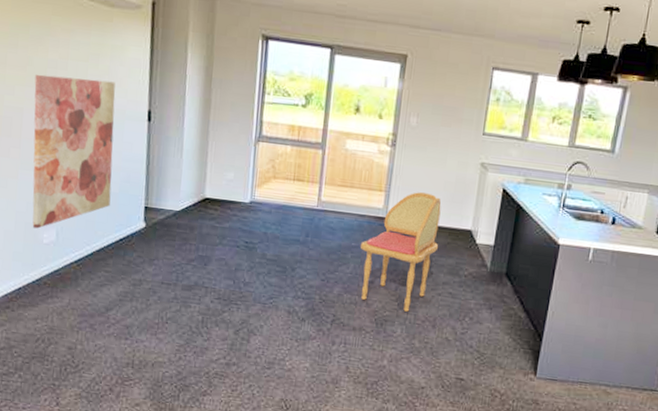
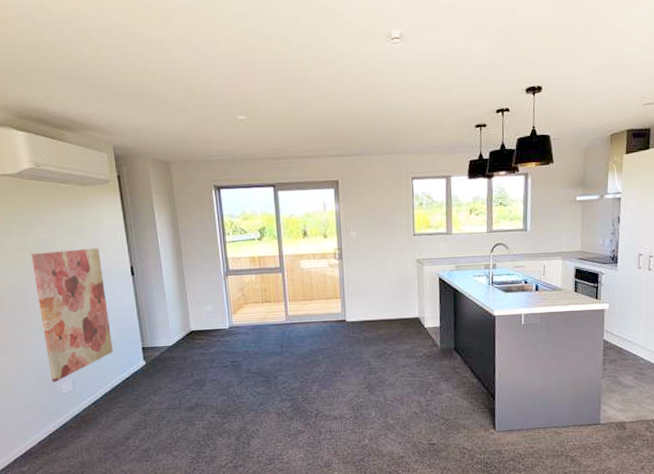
dining chair: present [361,192,441,312] -> none [328,293,394,396]

